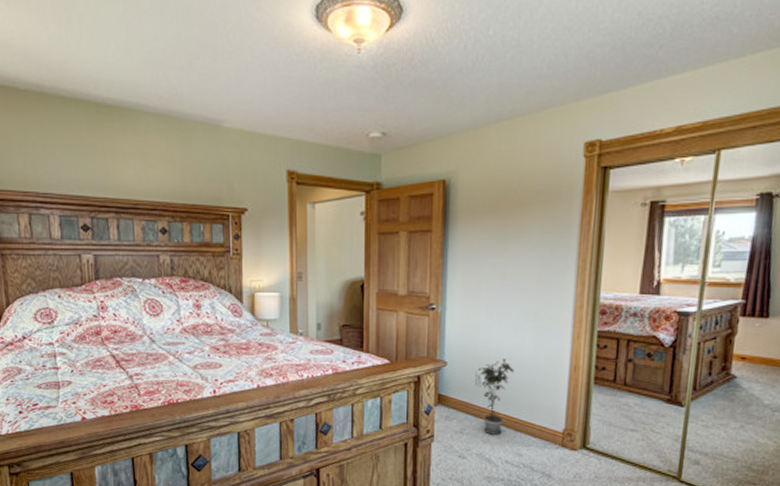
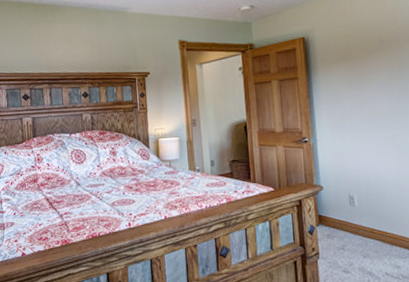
potted plant: present [477,358,514,435] -> none [350,180,382,250]

